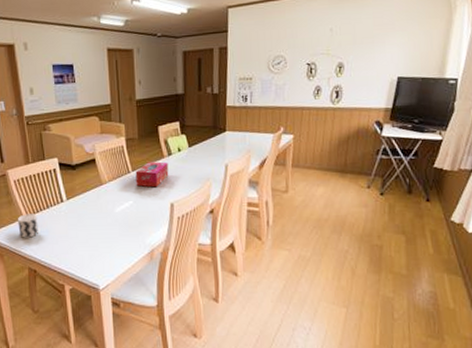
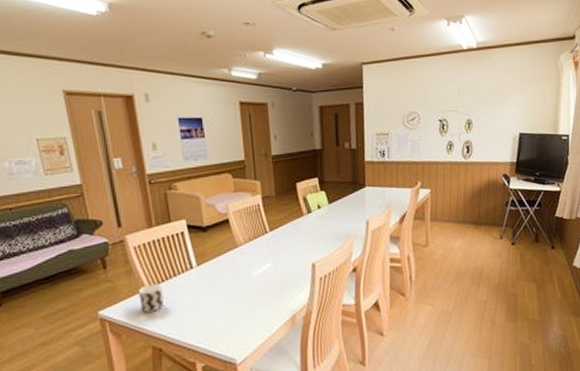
tissue box: present [135,162,169,188] -> none [273,220,309,248]

